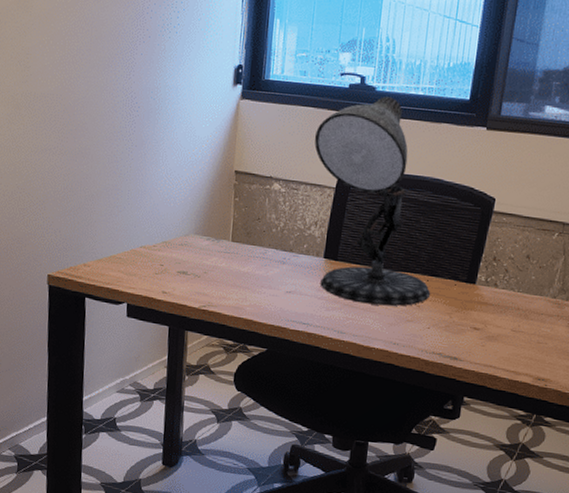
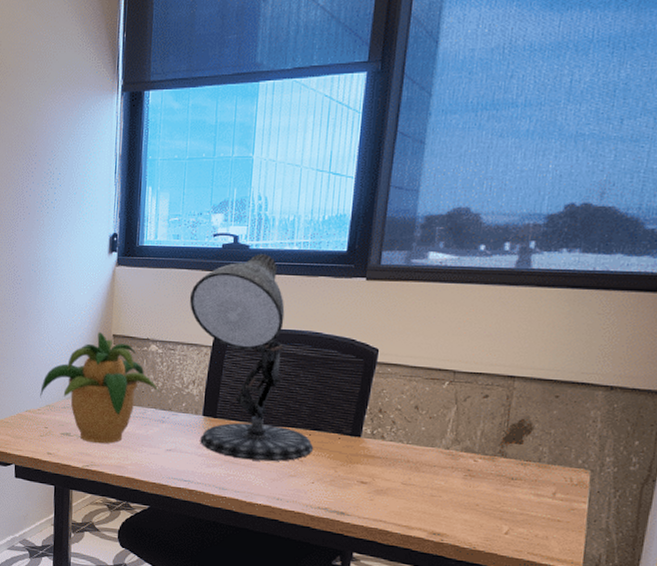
potted plant: none [156,166,281,284] -> present [40,331,159,444]

